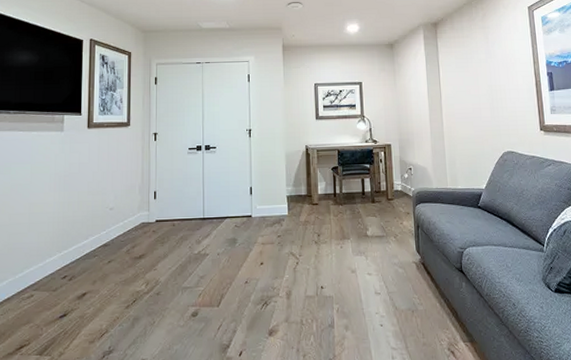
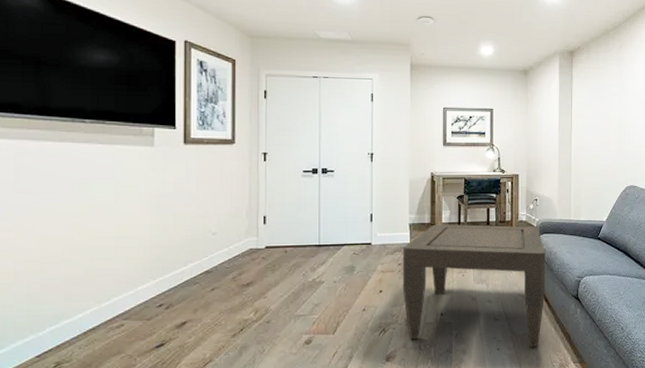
coffee table: none [281,195,427,324] -> present [402,224,546,347]

